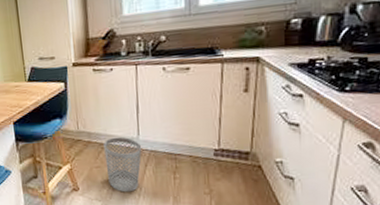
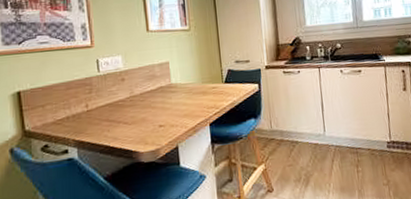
wastebasket: present [104,137,142,193] -> none [295,134,329,190]

